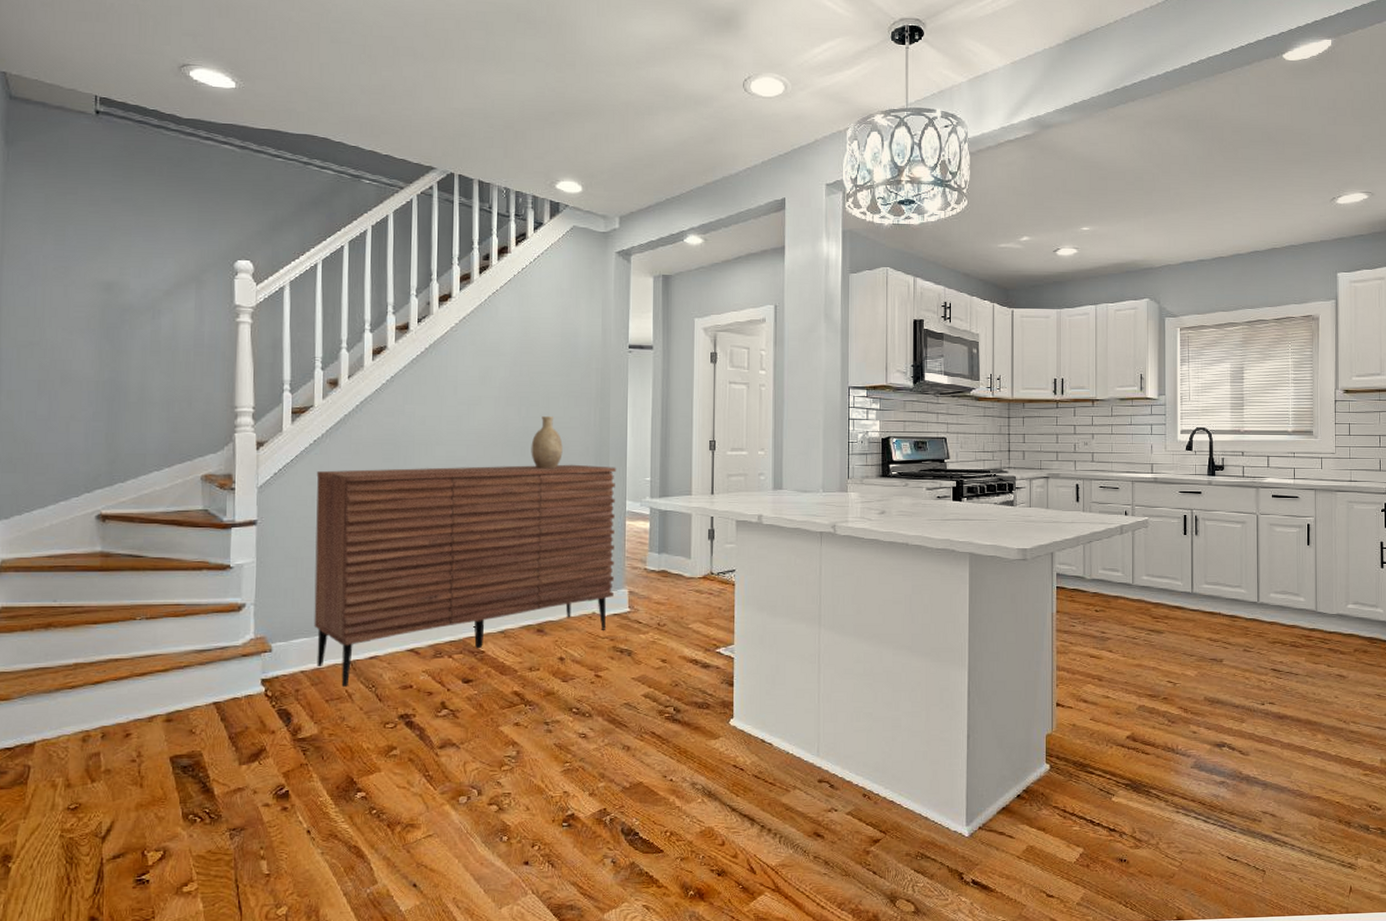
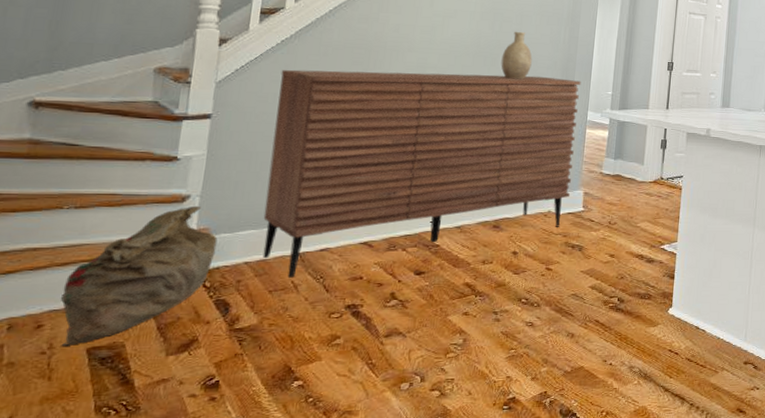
bag: none [144,614,274,754] -> present [61,205,218,346]

